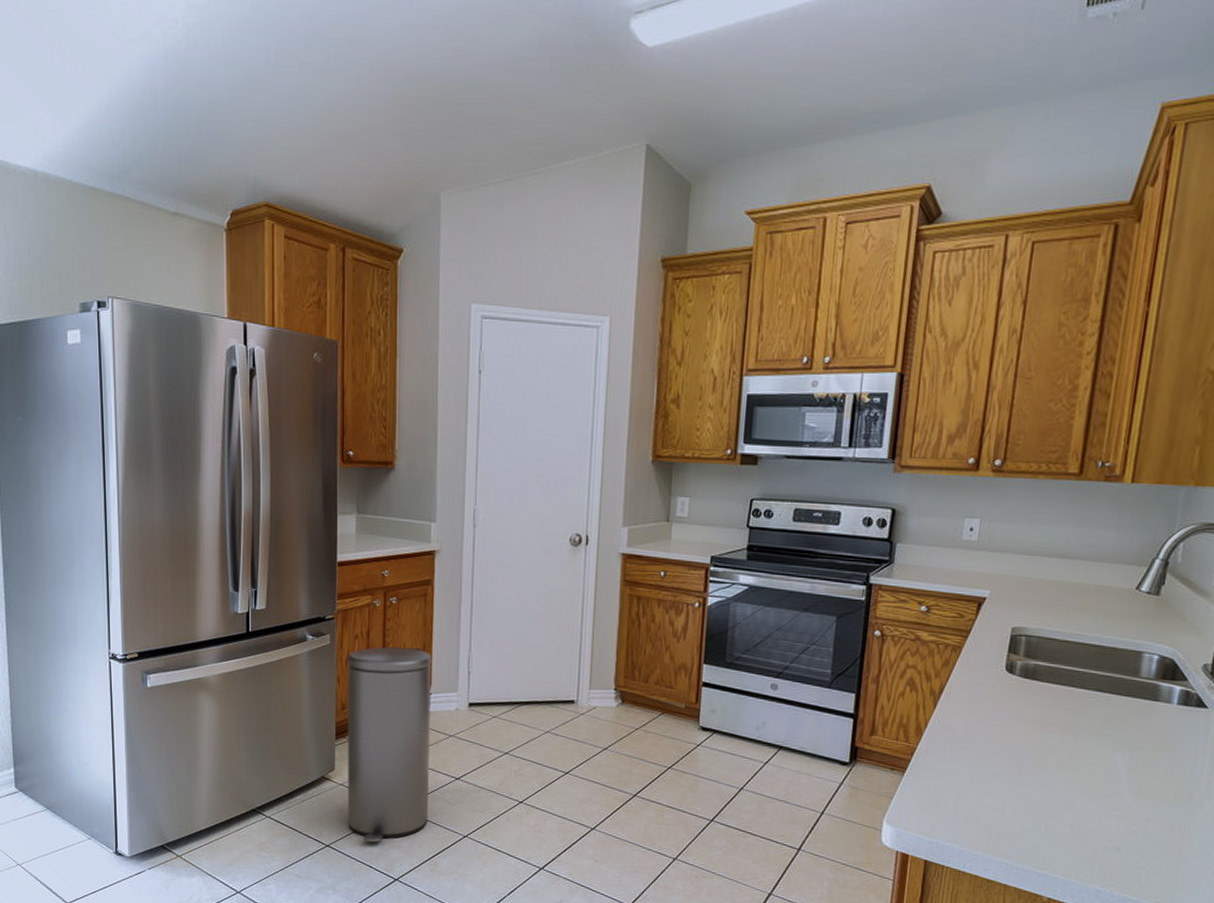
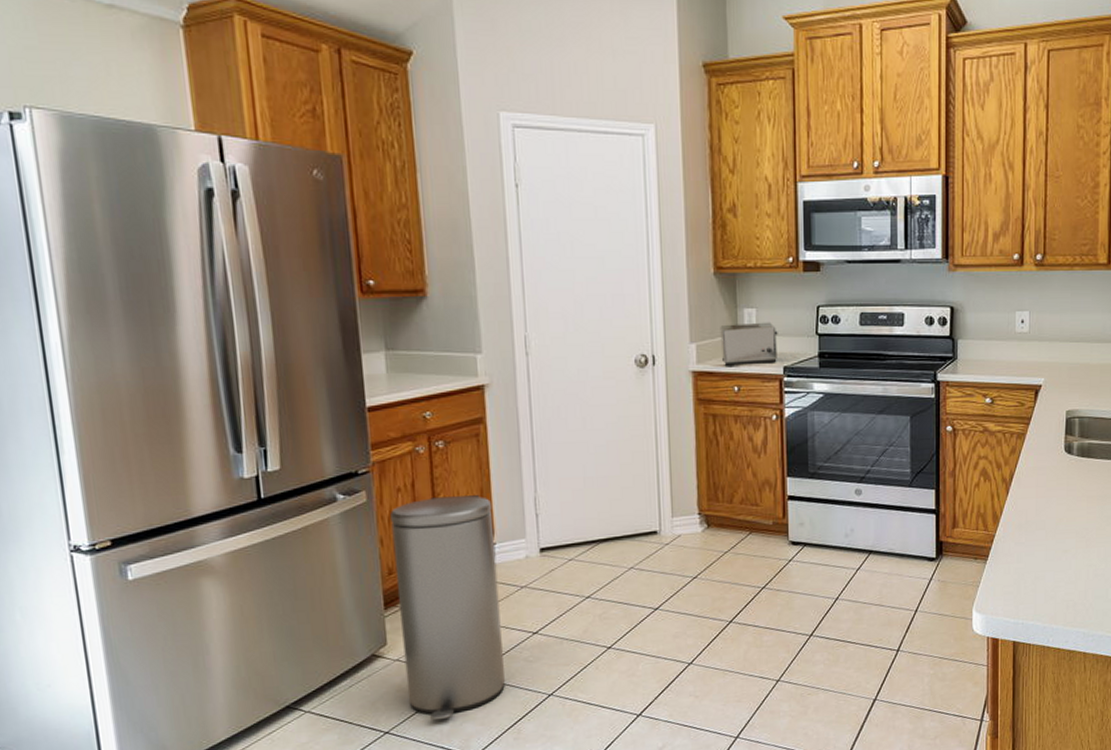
toaster: none [651,511,709,553] -> present [720,322,778,367]

